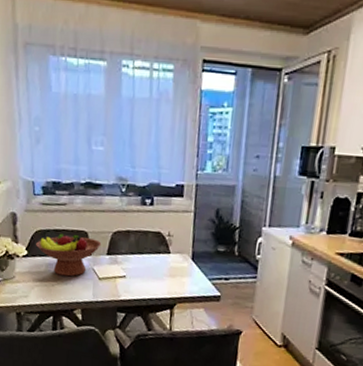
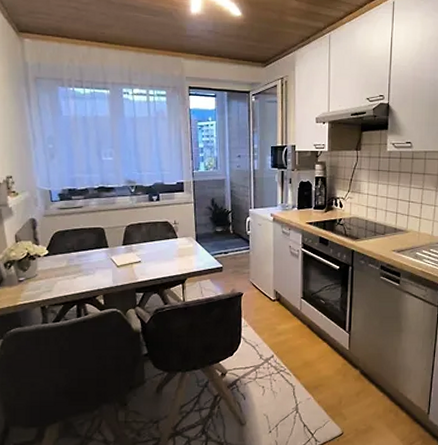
fruit bowl: present [36,233,102,277] -> none [56,231,117,268]

